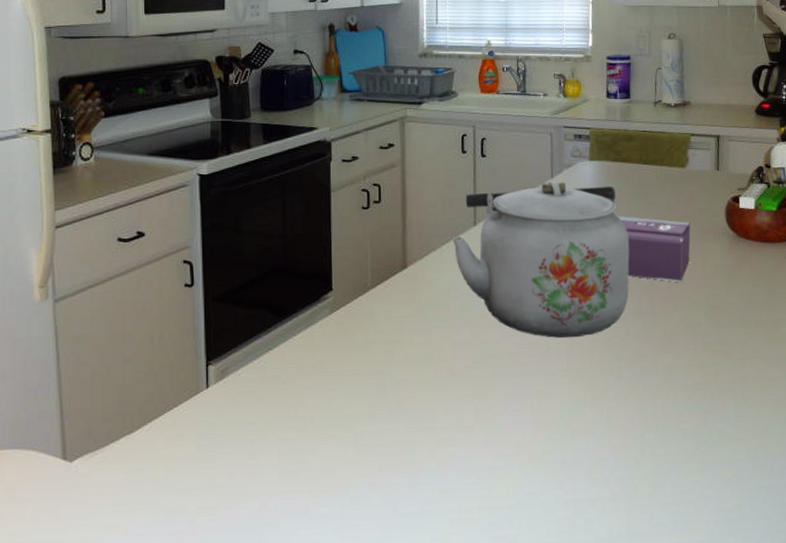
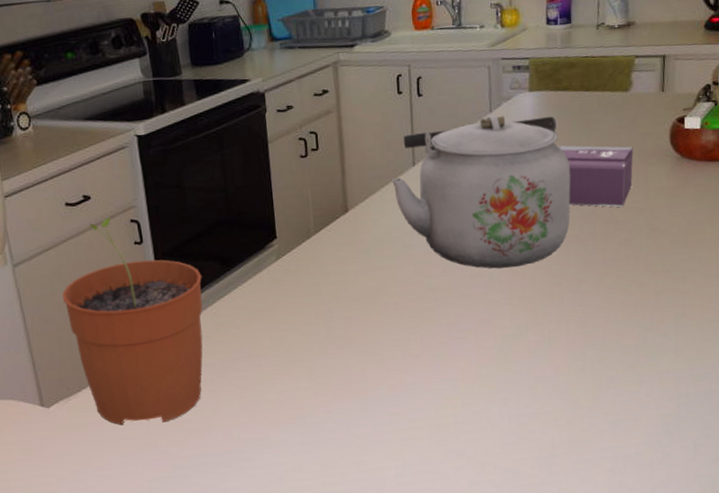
plant pot: none [103,256,251,487] -> present [62,217,203,426]

